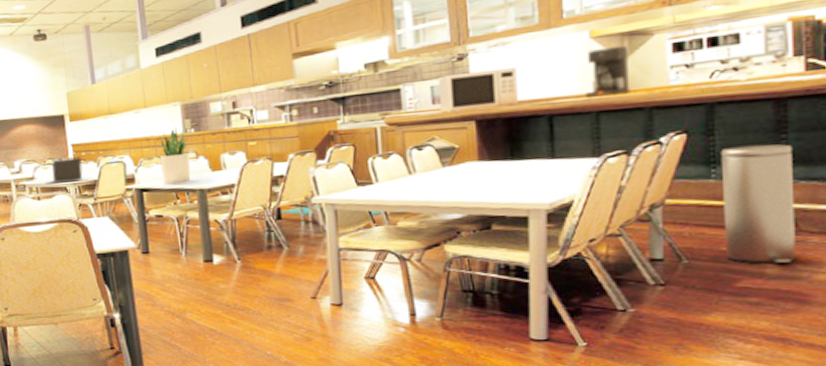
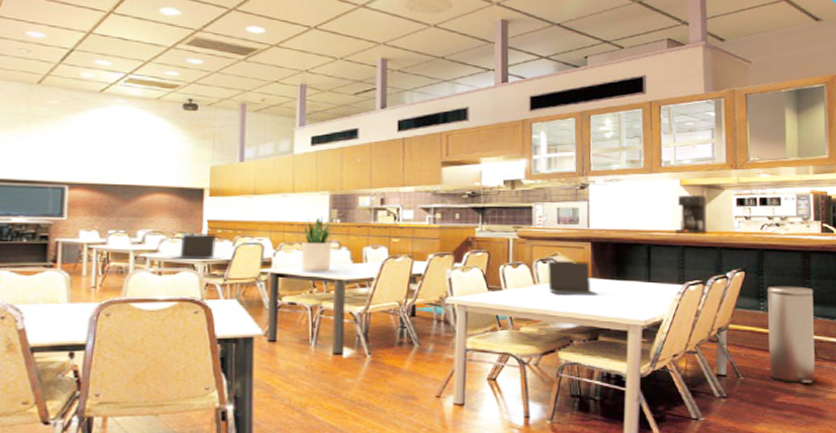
laptop: none [424,143,488,185] -> present [548,259,598,296]
microwave: present [438,66,518,113] -> none [563,199,625,234]

